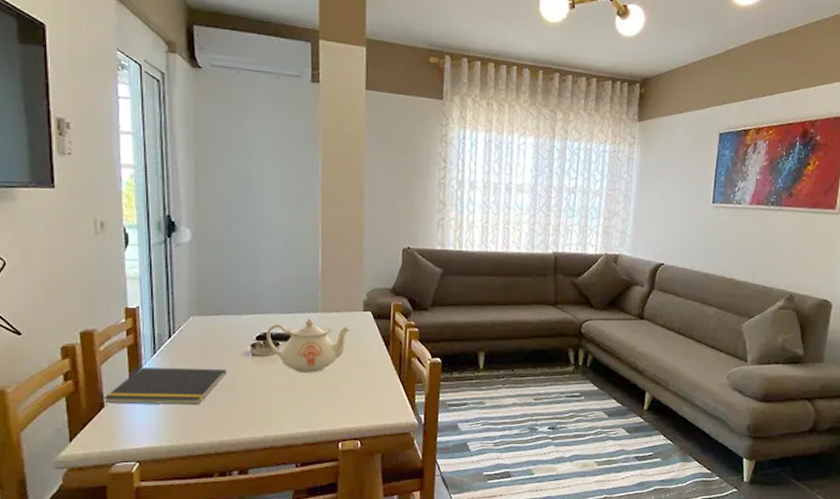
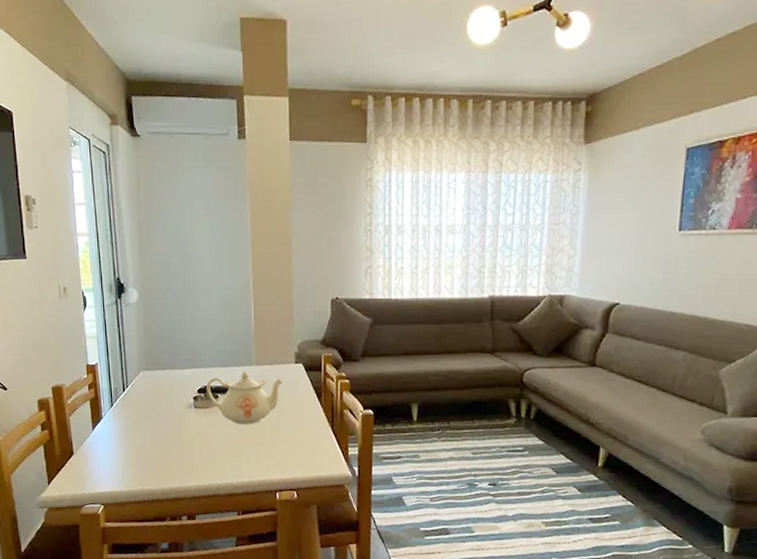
notepad: present [103,367,227,405] -> none [72,419,174,454]

